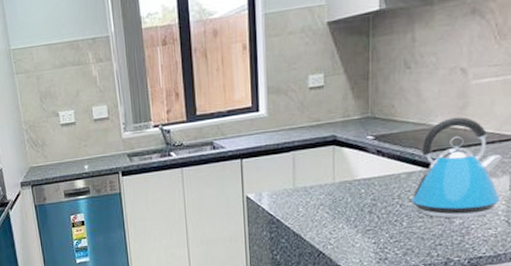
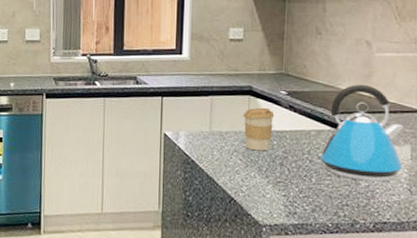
coffee cup: none [327,156,361,202] -> present [243,107,275,151]

